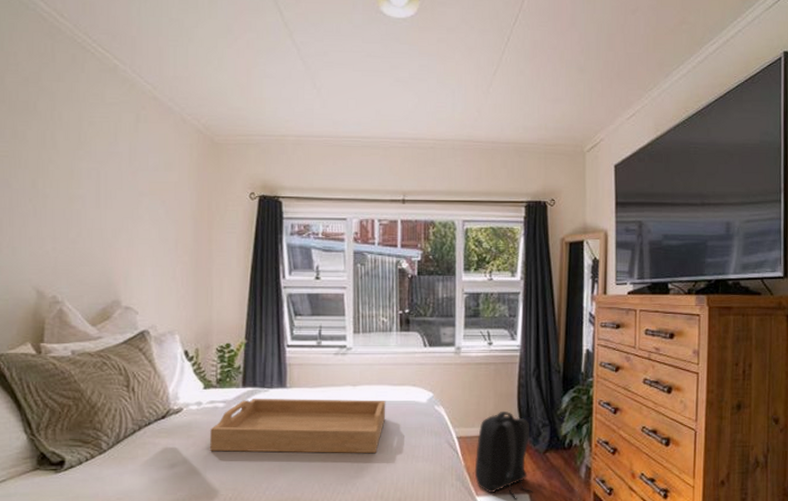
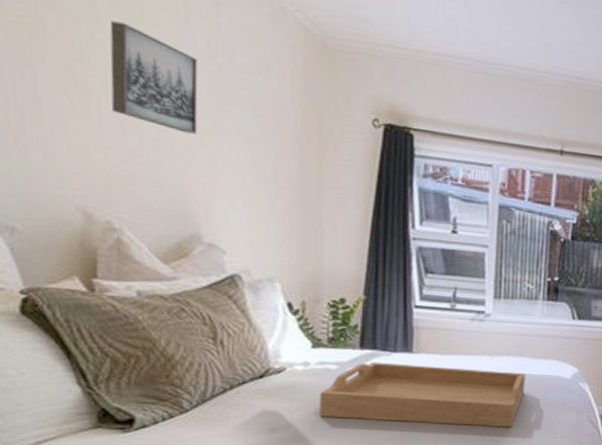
wall art: none [62,145,121,221] -> present [109,20,198,134]

